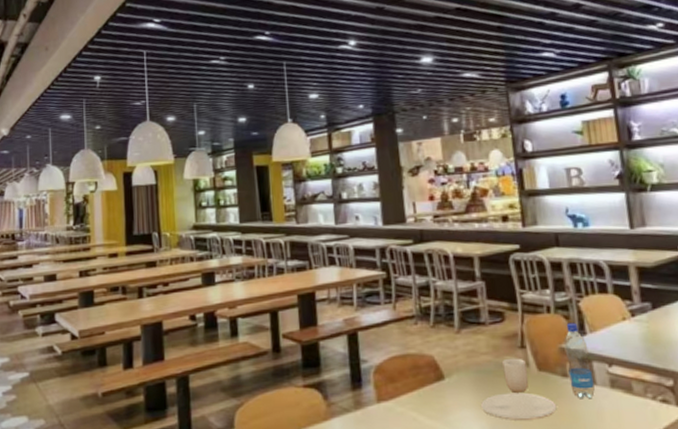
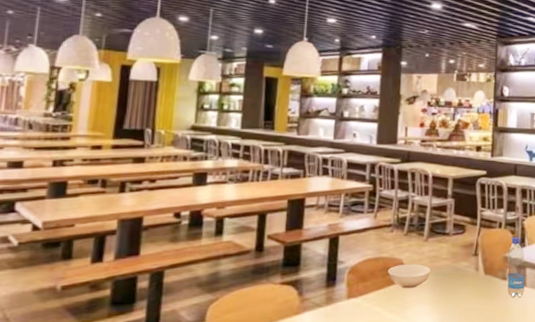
bowl: none [419,360,470,390] -> present [388,264,431,289]
plate: present [480,392,557,420] -> none [434,292,494,314]
cup: present [502,358,529,393] -> none [457,263,477,292]

